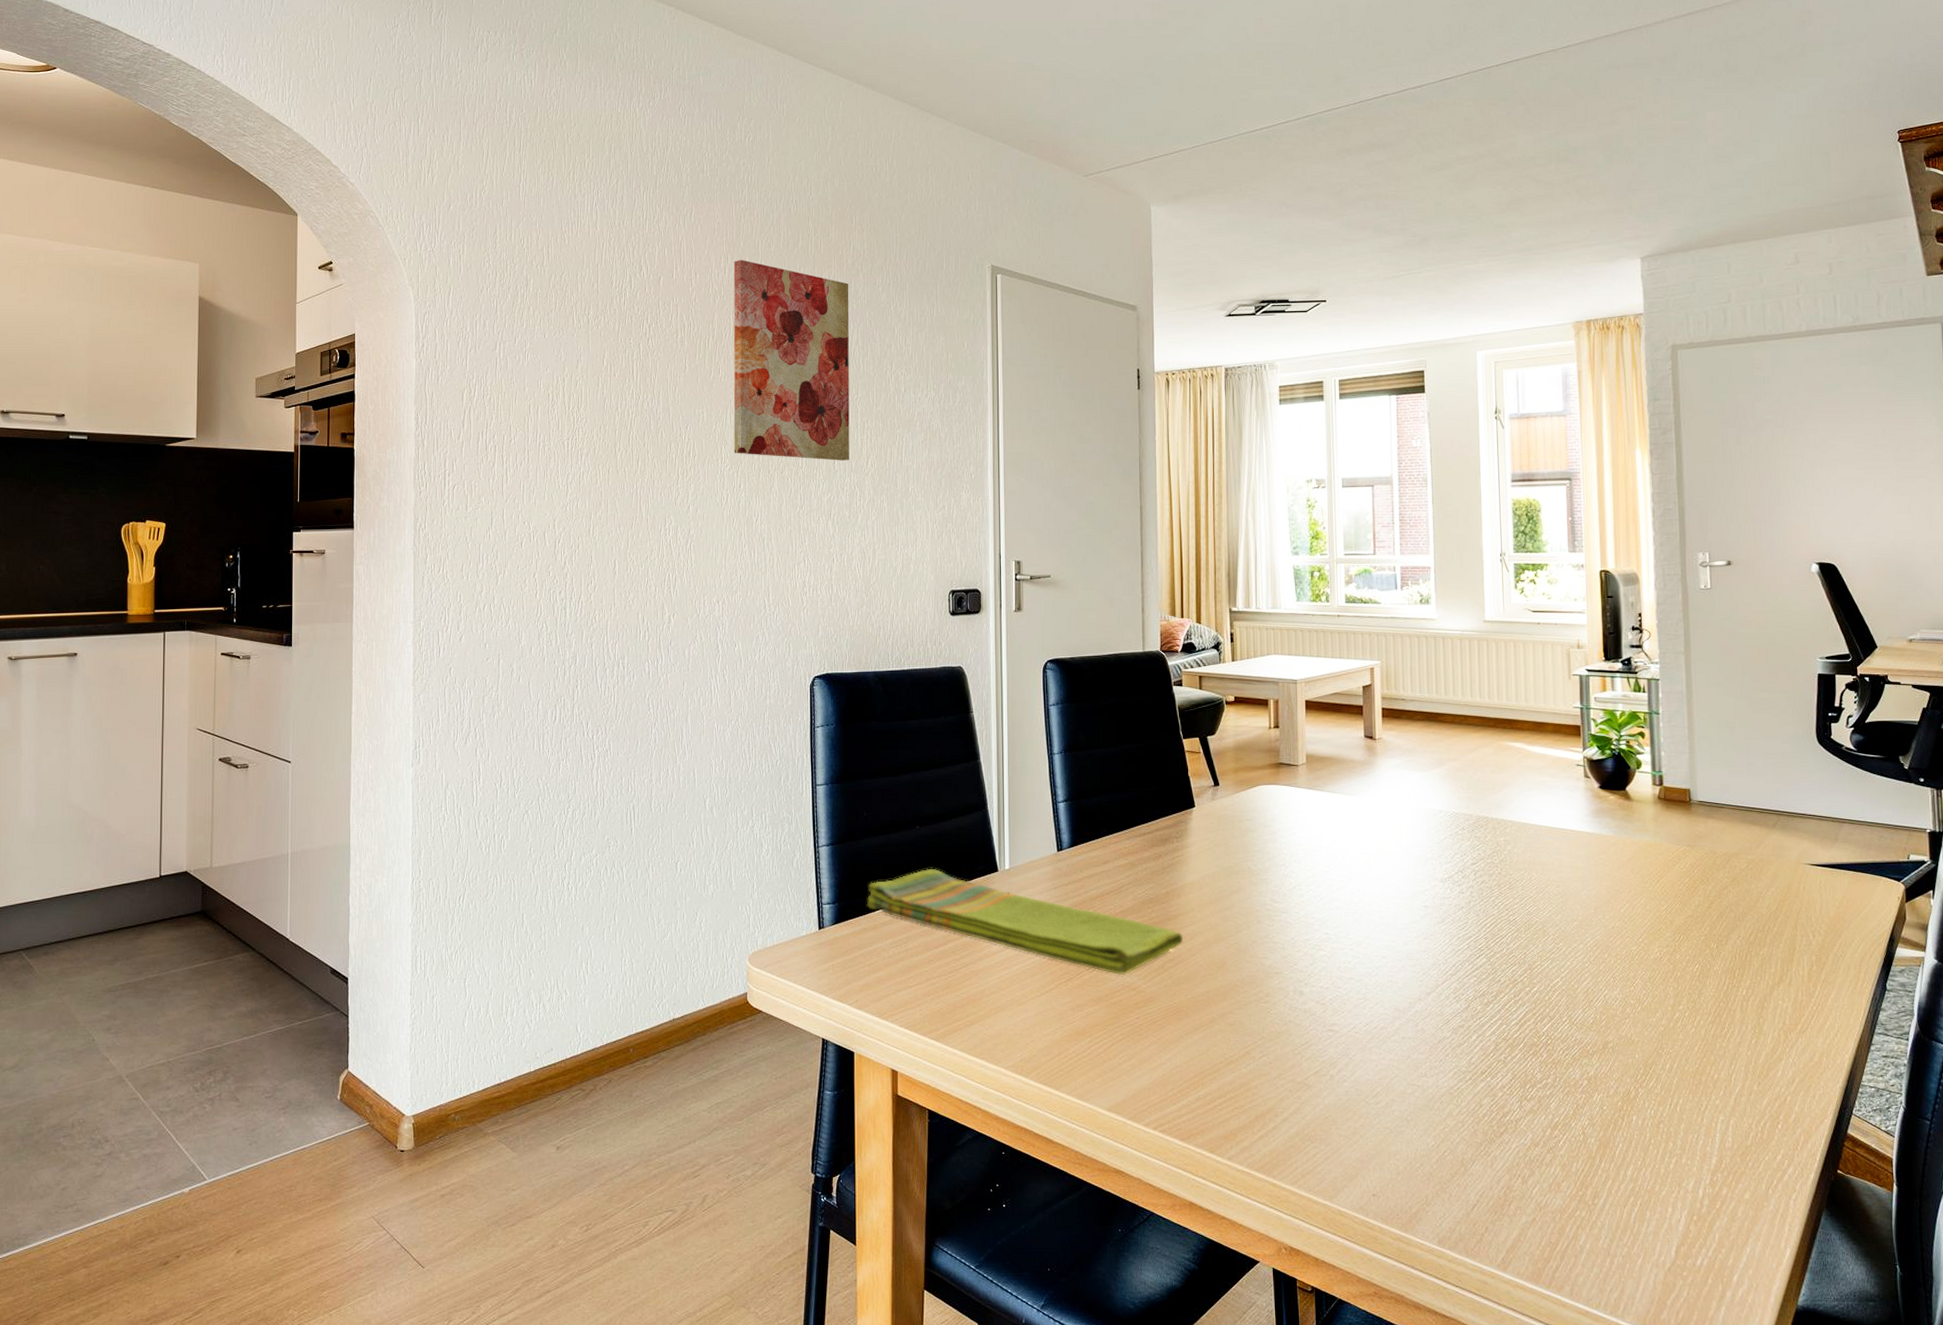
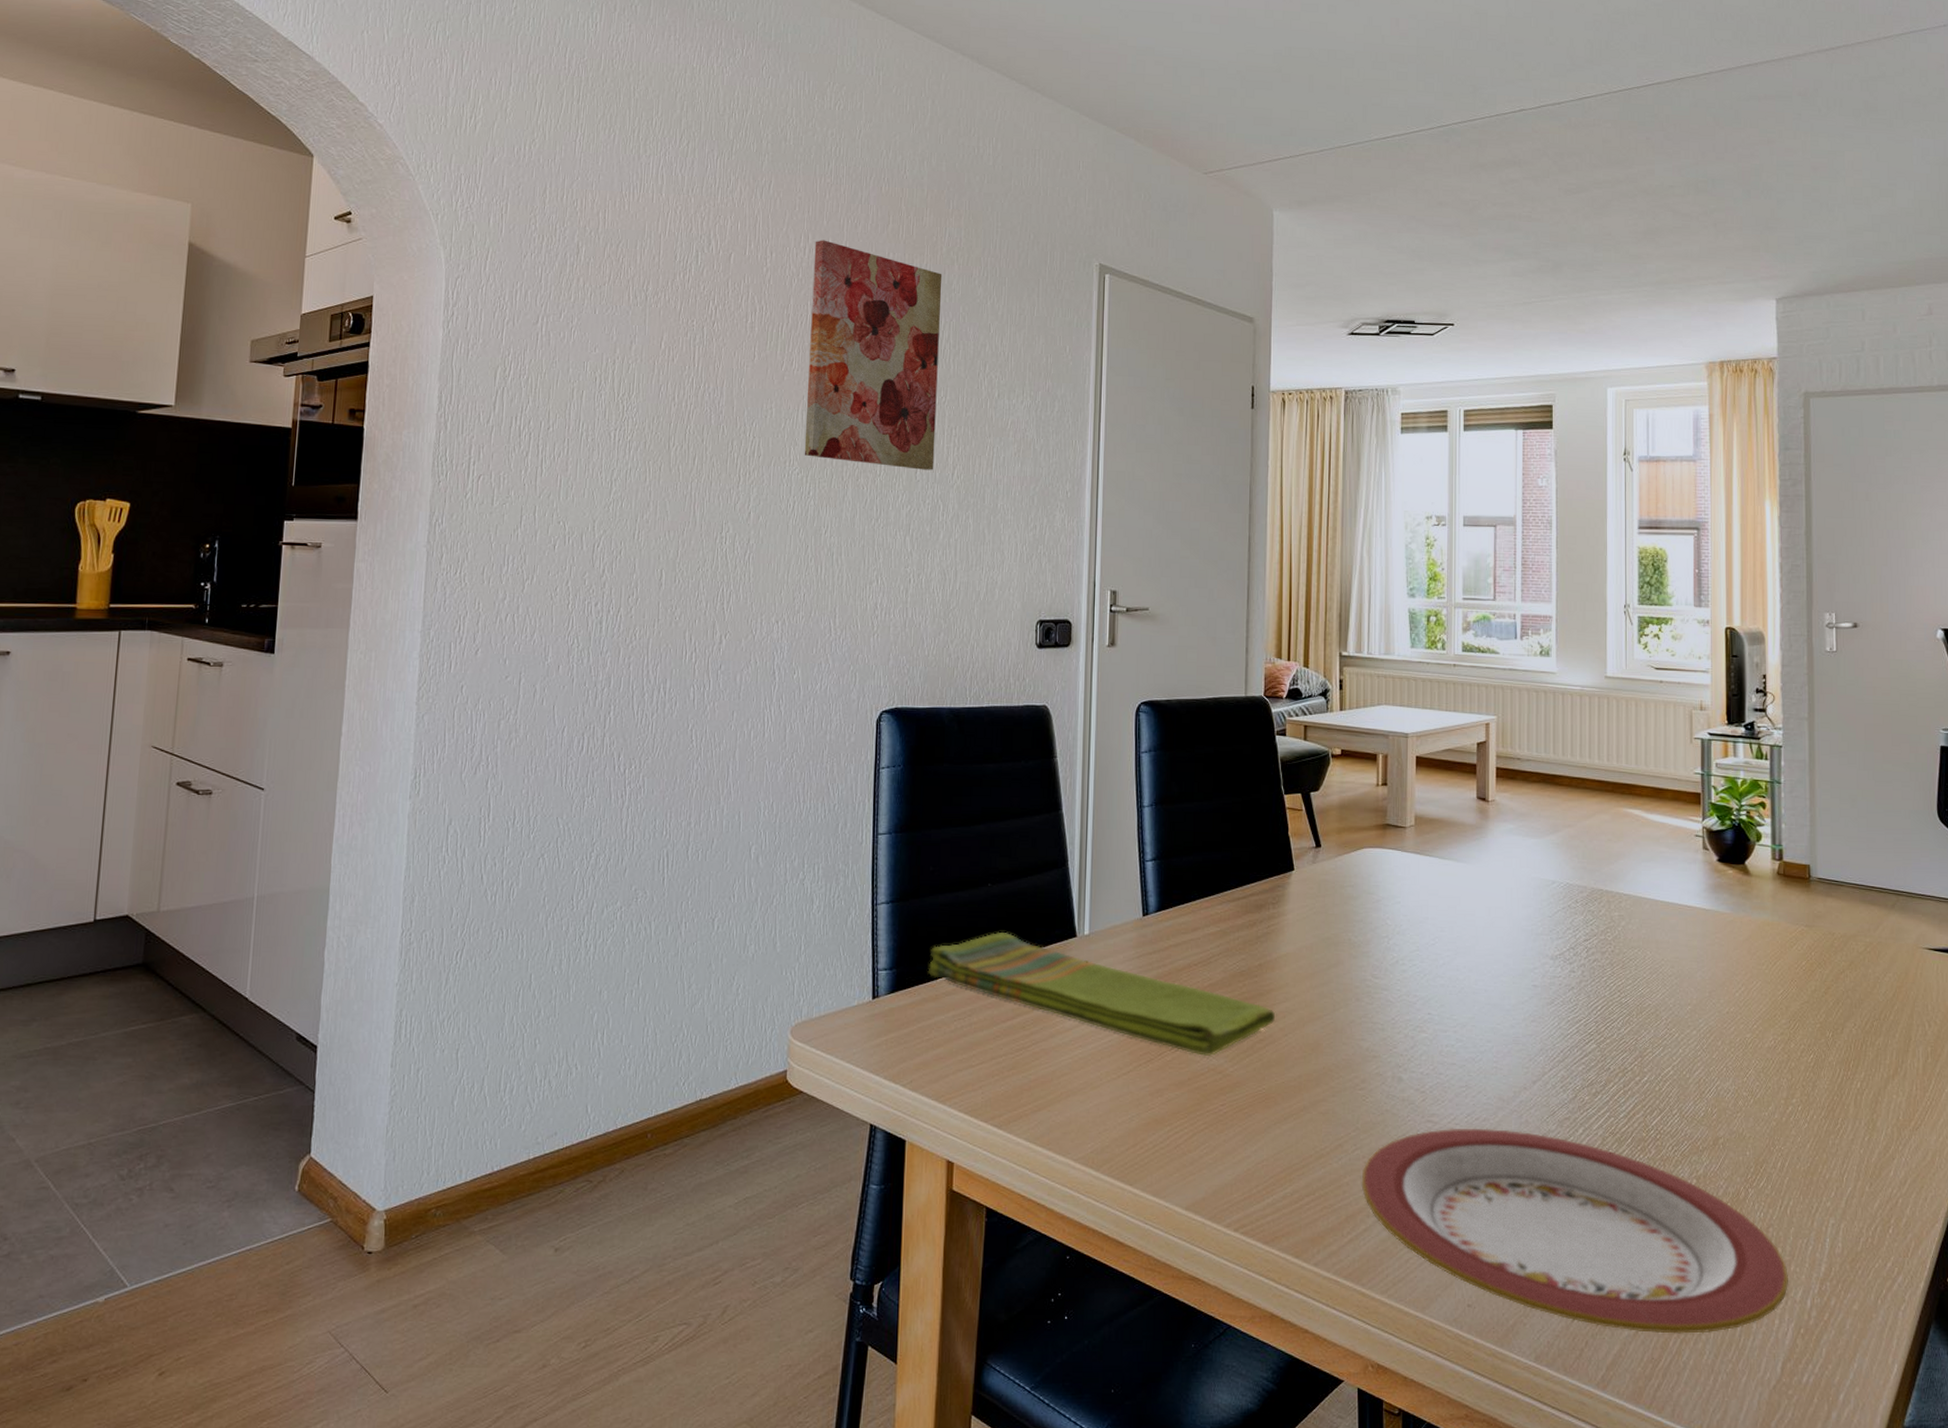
plate: none [1269,1036,1680,1220] -> present [1361,1128,1788,1334]

